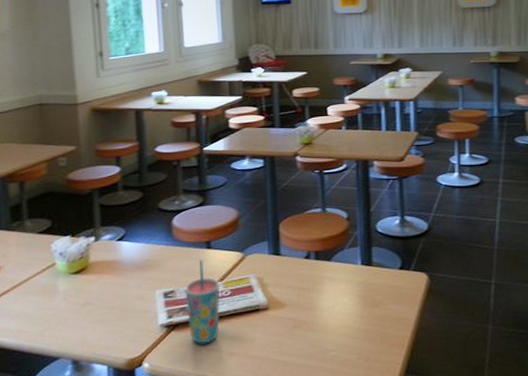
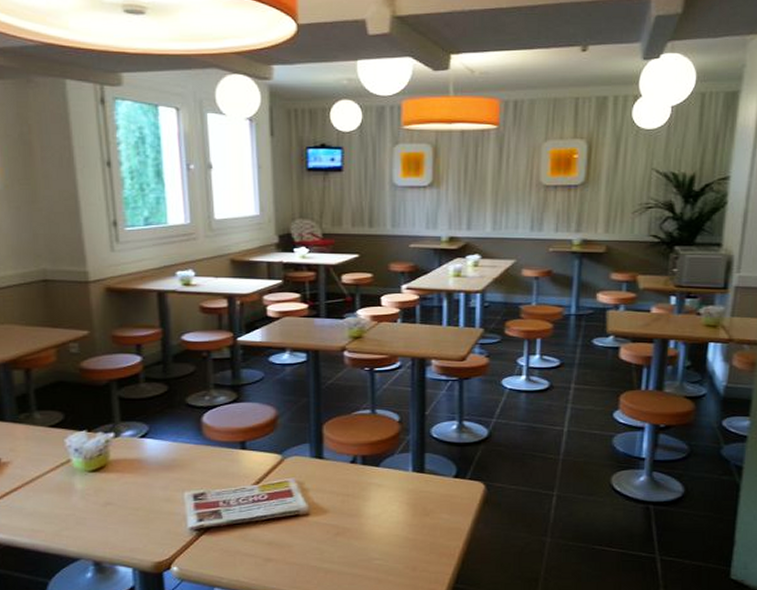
cup: present [185,260,220,344] -> none [217,461,256,549]

